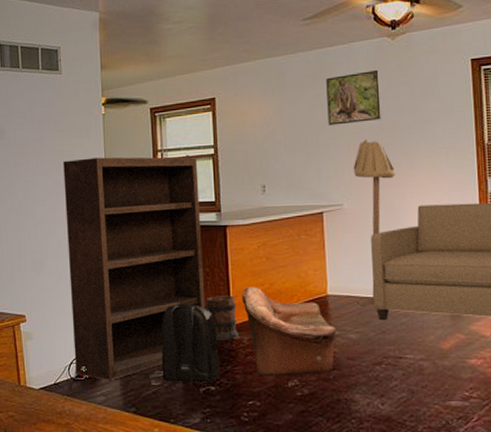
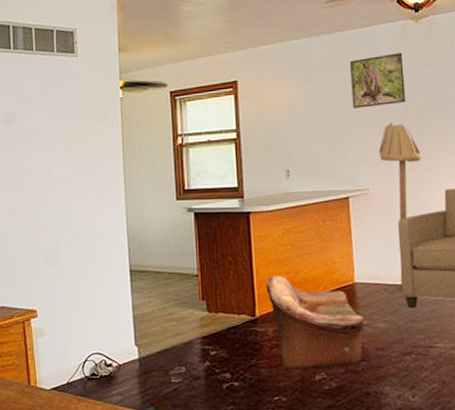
bookshelf: present [63,157,206,381] -> none [79,141,228,379]
backpack: present [161,301,221,390] -> none [181,291,245,386]
wooden barrel: present [204,295,239,340] -> none [227,285,263,333]

